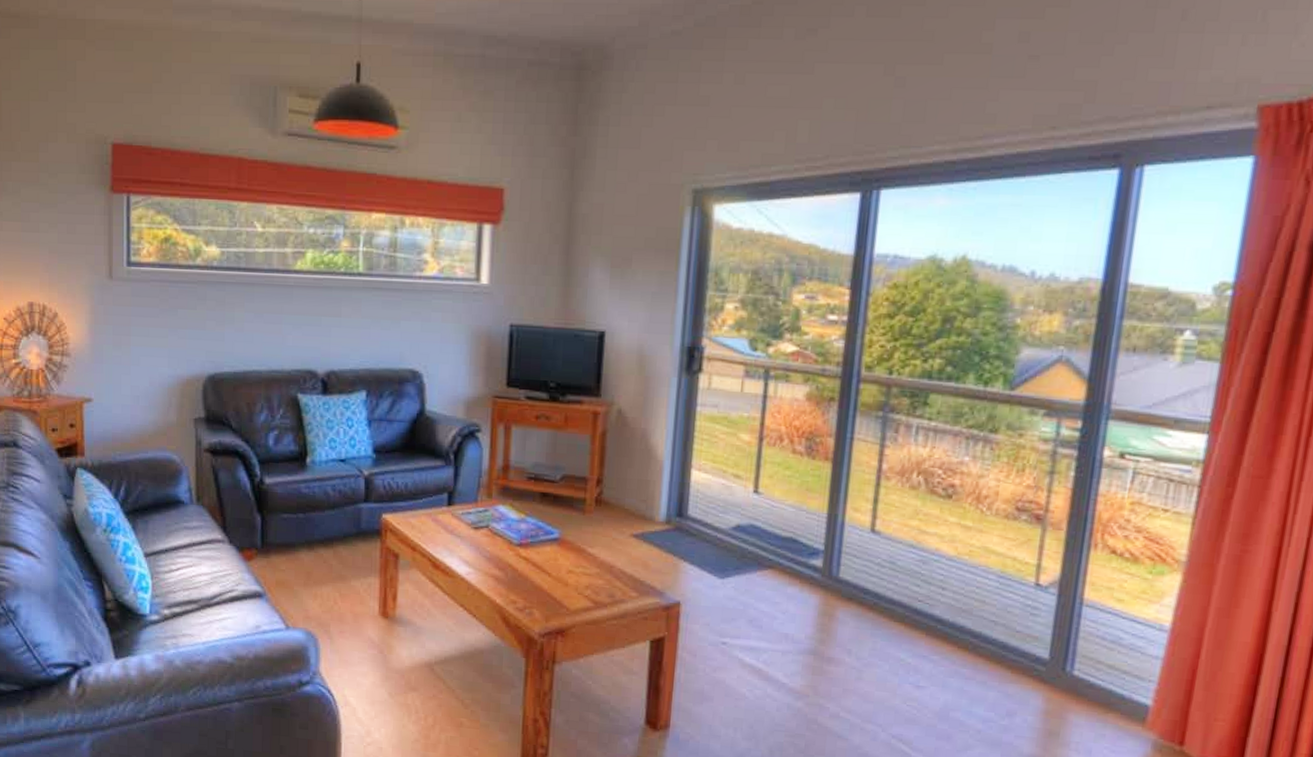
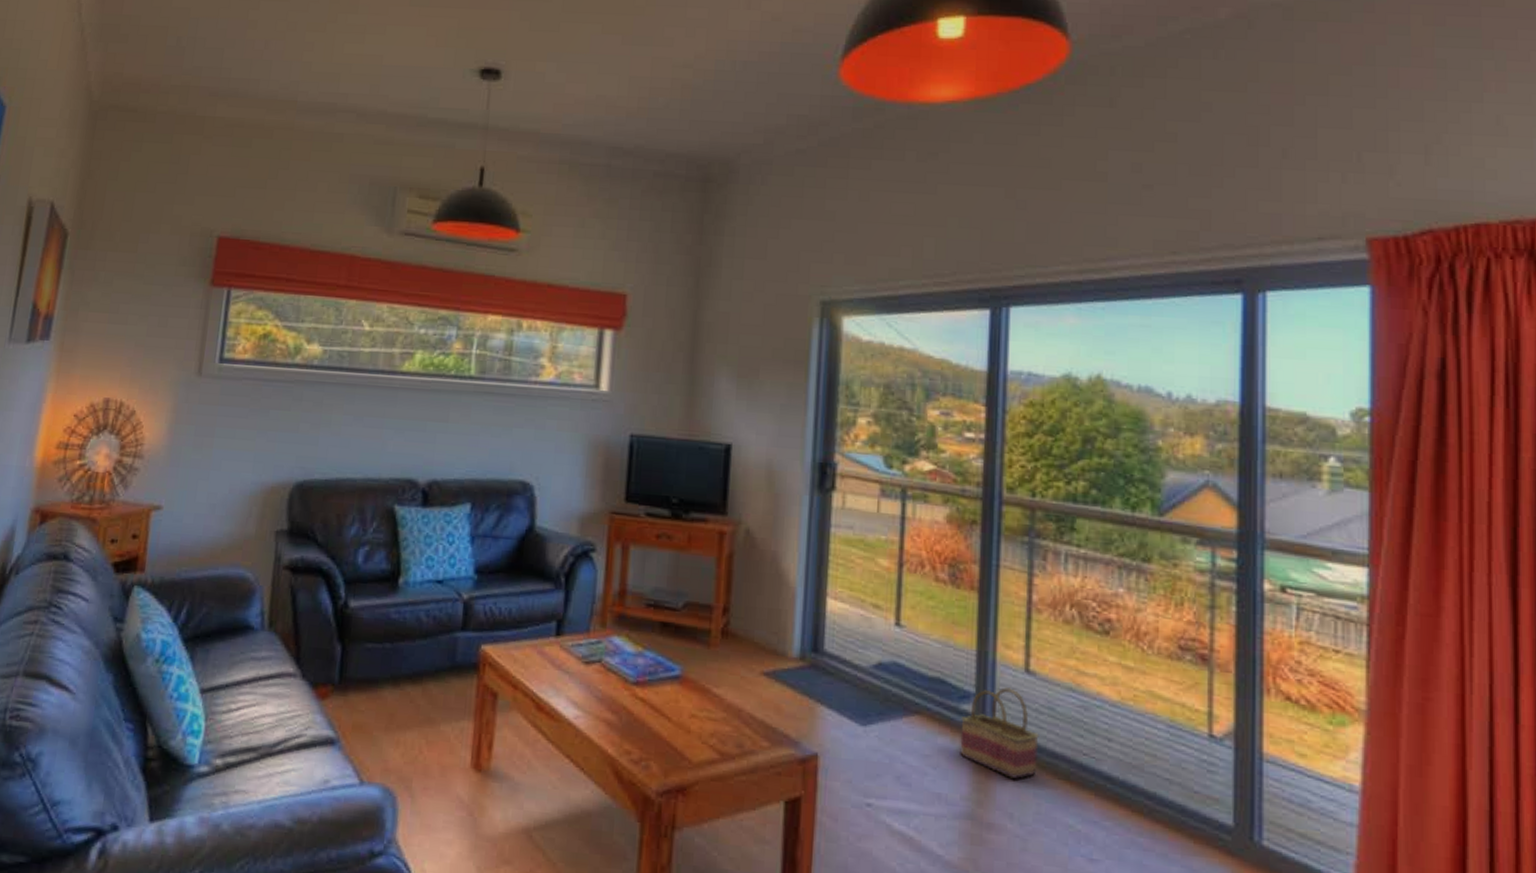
basket: none [807,545,880,623] -> present [960,687,1039,780]

